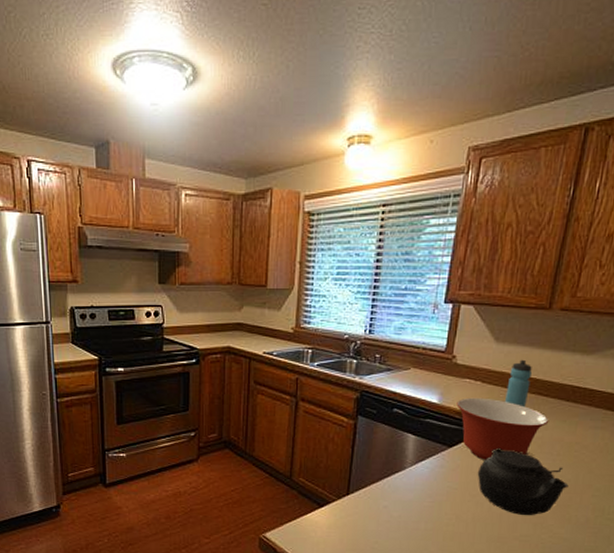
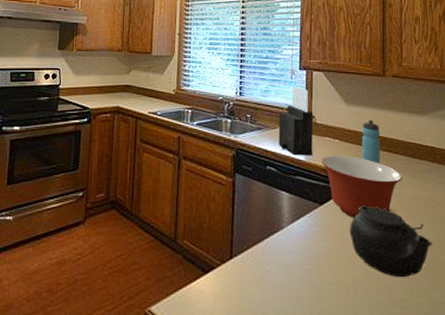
knife block: none [410,322,455,398] -> present [278,86,314,156]

